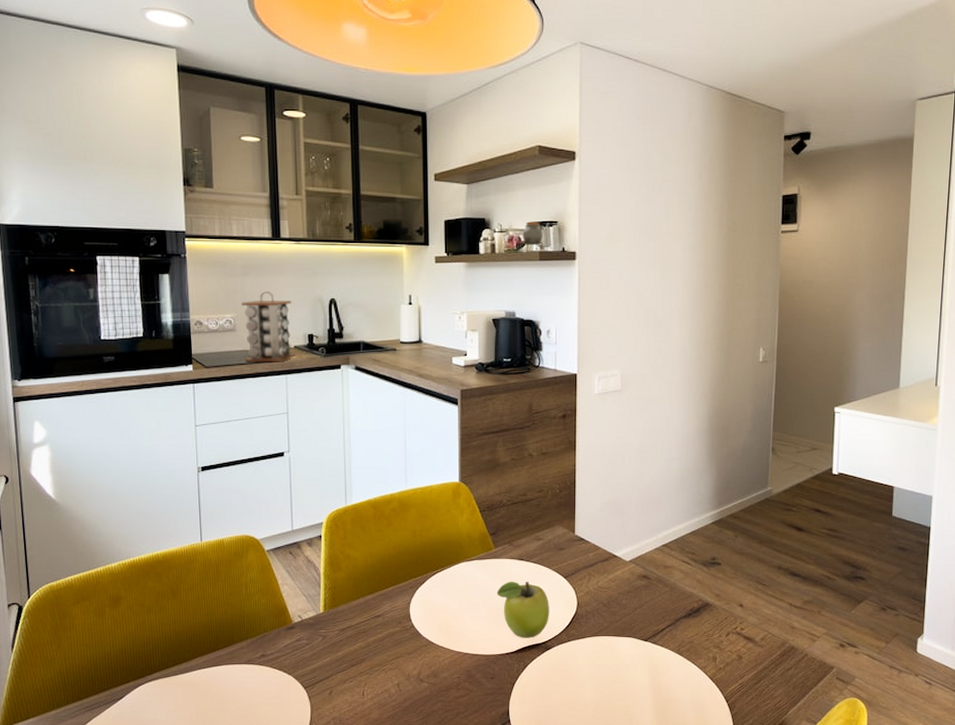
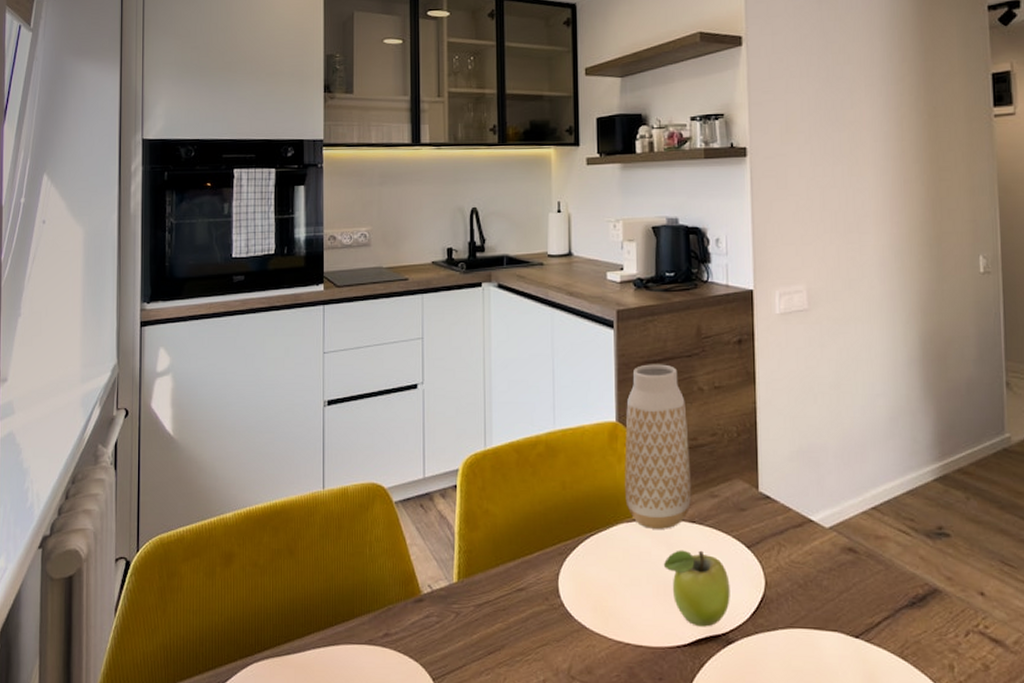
spice rack: present [241,291,295,362] -> none [377,201,432,281]
vase: none [466,435,521,566] -> present [624,364,692,529]
jar: present [522,221,543,246] -> none [684,115,707,143]

